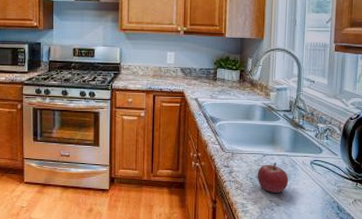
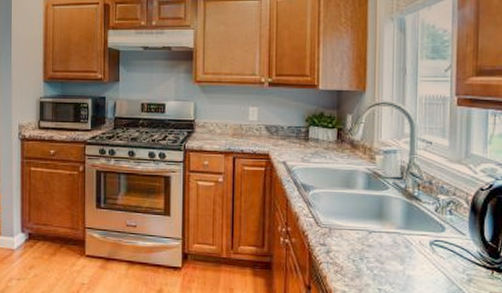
fruit: present [257,162,289,193] -> none [361,241,403,280]

